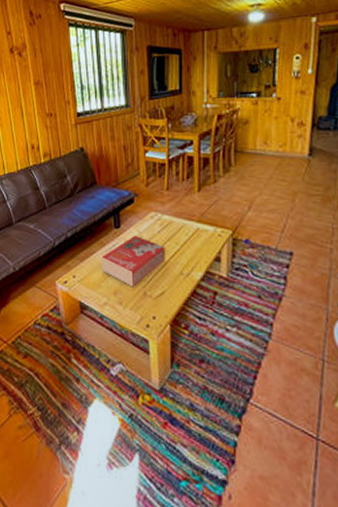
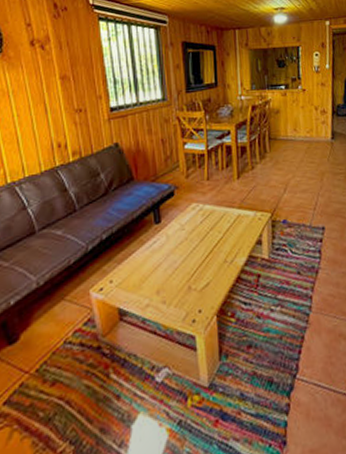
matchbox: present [101,235,166,288] -> none [141,228,209,284]

